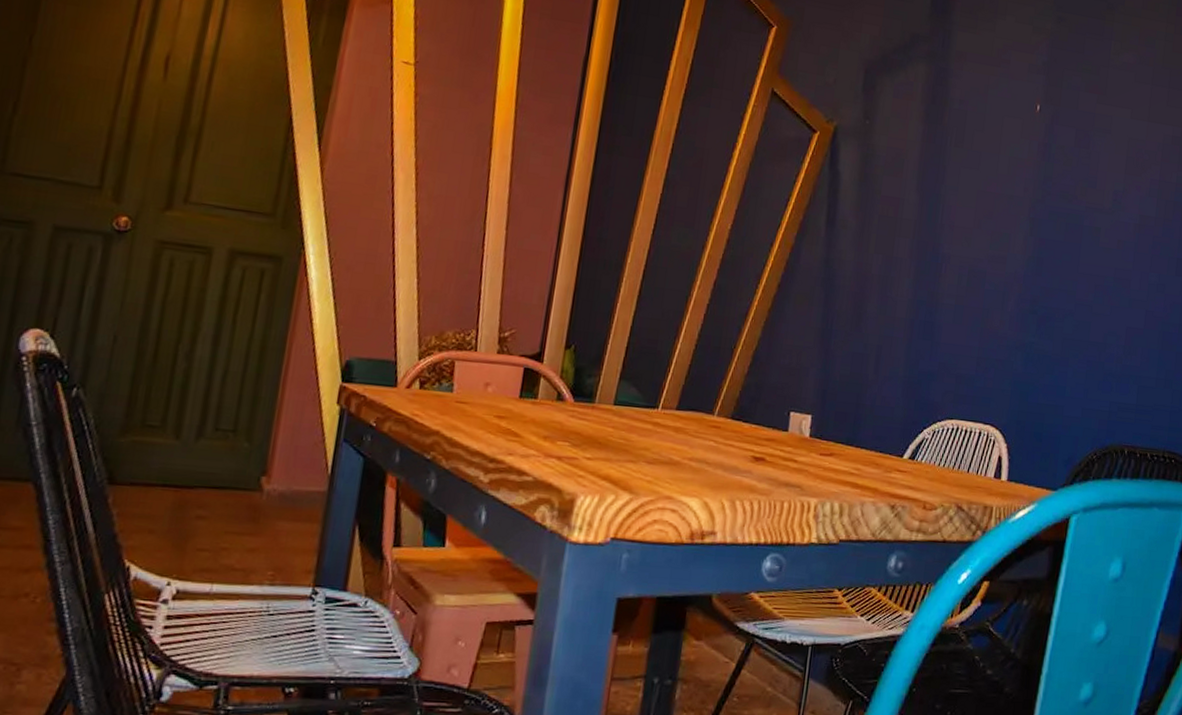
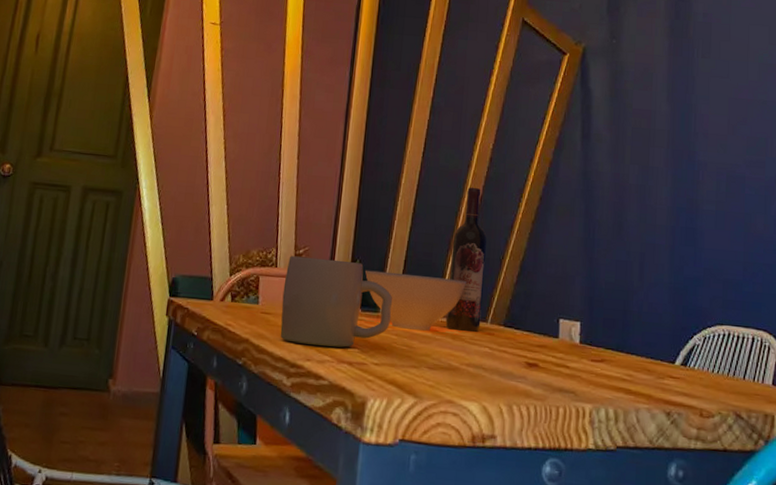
mug: none [478,338,611,441] -> present [280,255,393,348]
bowl: none [580,356,694,424] -> present [364,270,467,332]
wine bottle: none [668,270,719,426] -> present [445,188,488,333]

